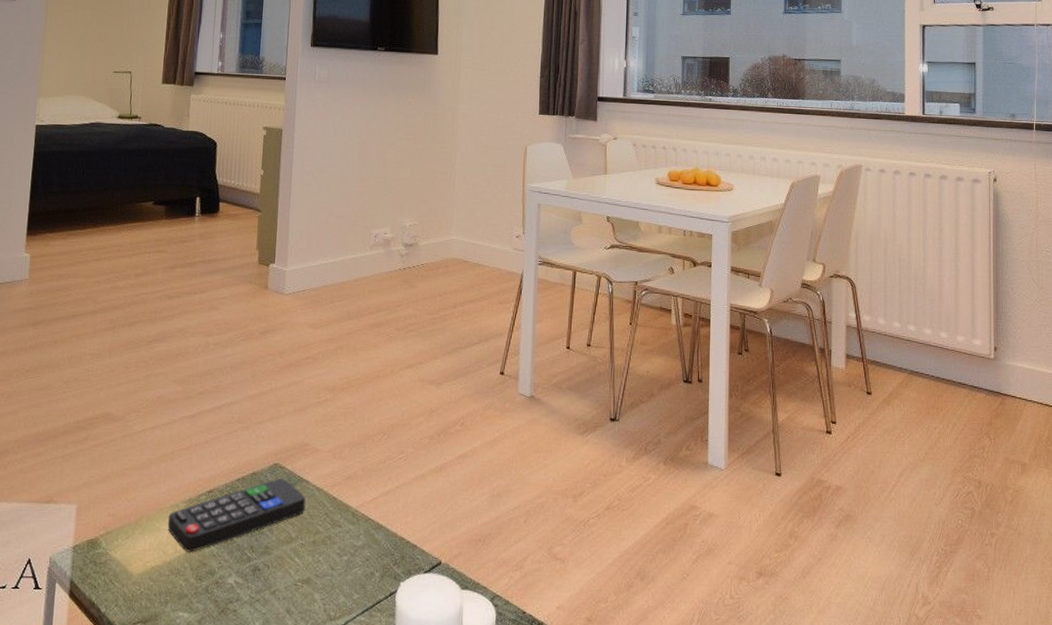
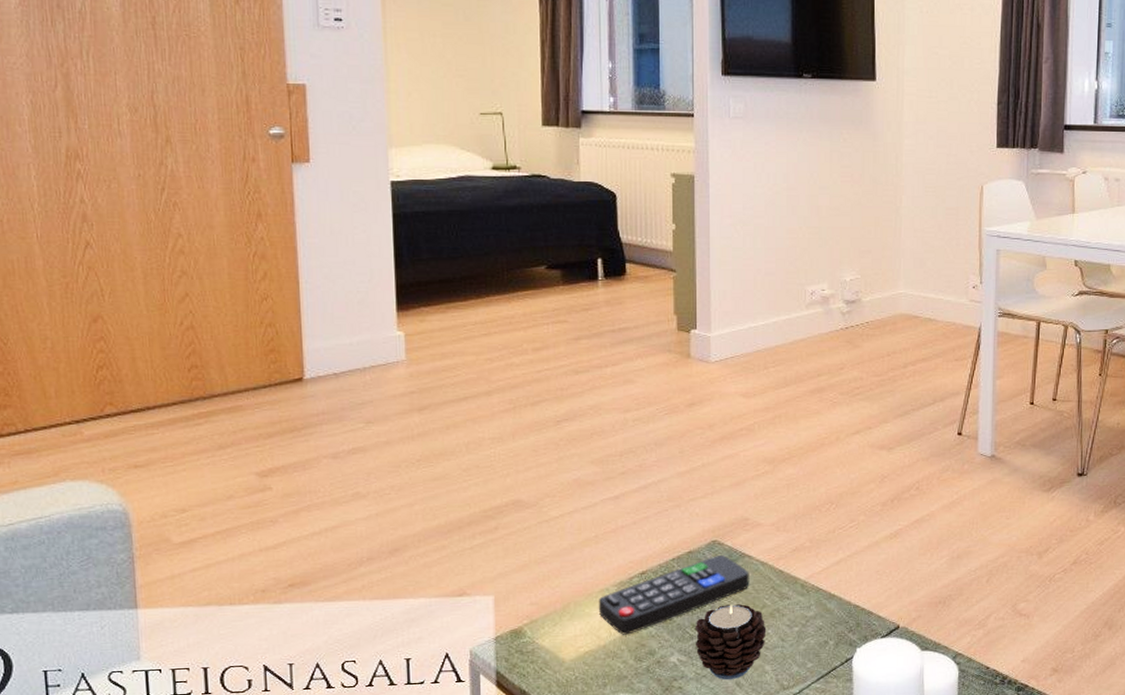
candle: none [251,528,318,607] -> present [695,604,767,680]

